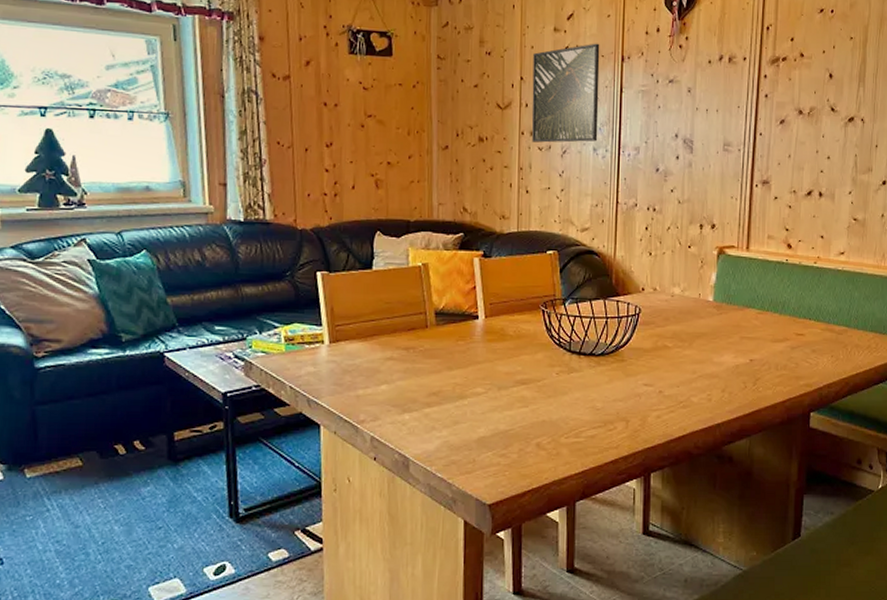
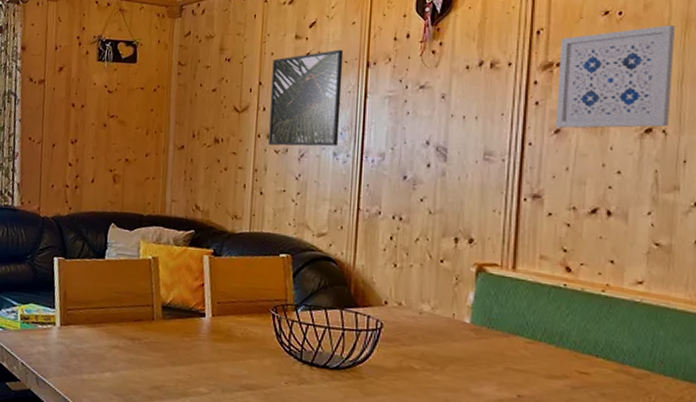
wall art: none [781,23,873,119] -> present [555,25,676,129]

